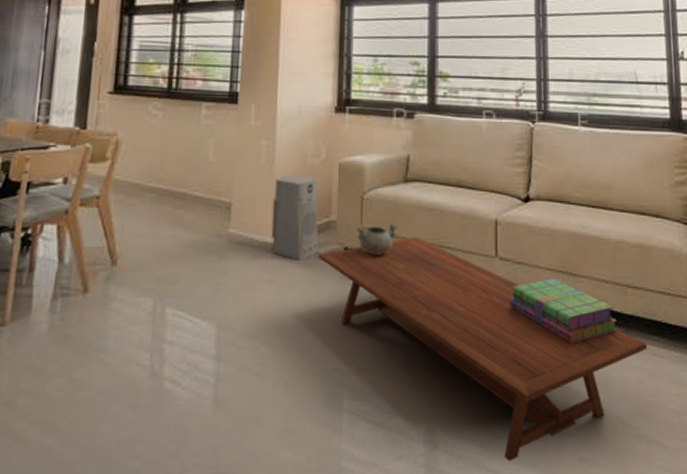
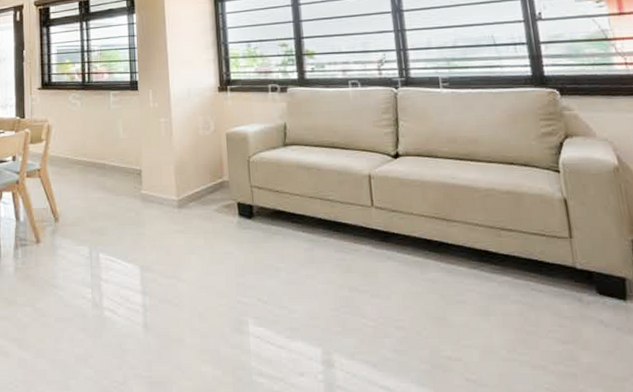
air purifier: present [271,174,319,260] -> none [174,144,216,214]
coffee table: present [318,237,648,462] -> none [216,192,526,381]
decorative bowl: present [357,223,398,255] -> none [246,181,282,208]
stack of books: present [509,278,617,343] -> none [388,224,494,280]

